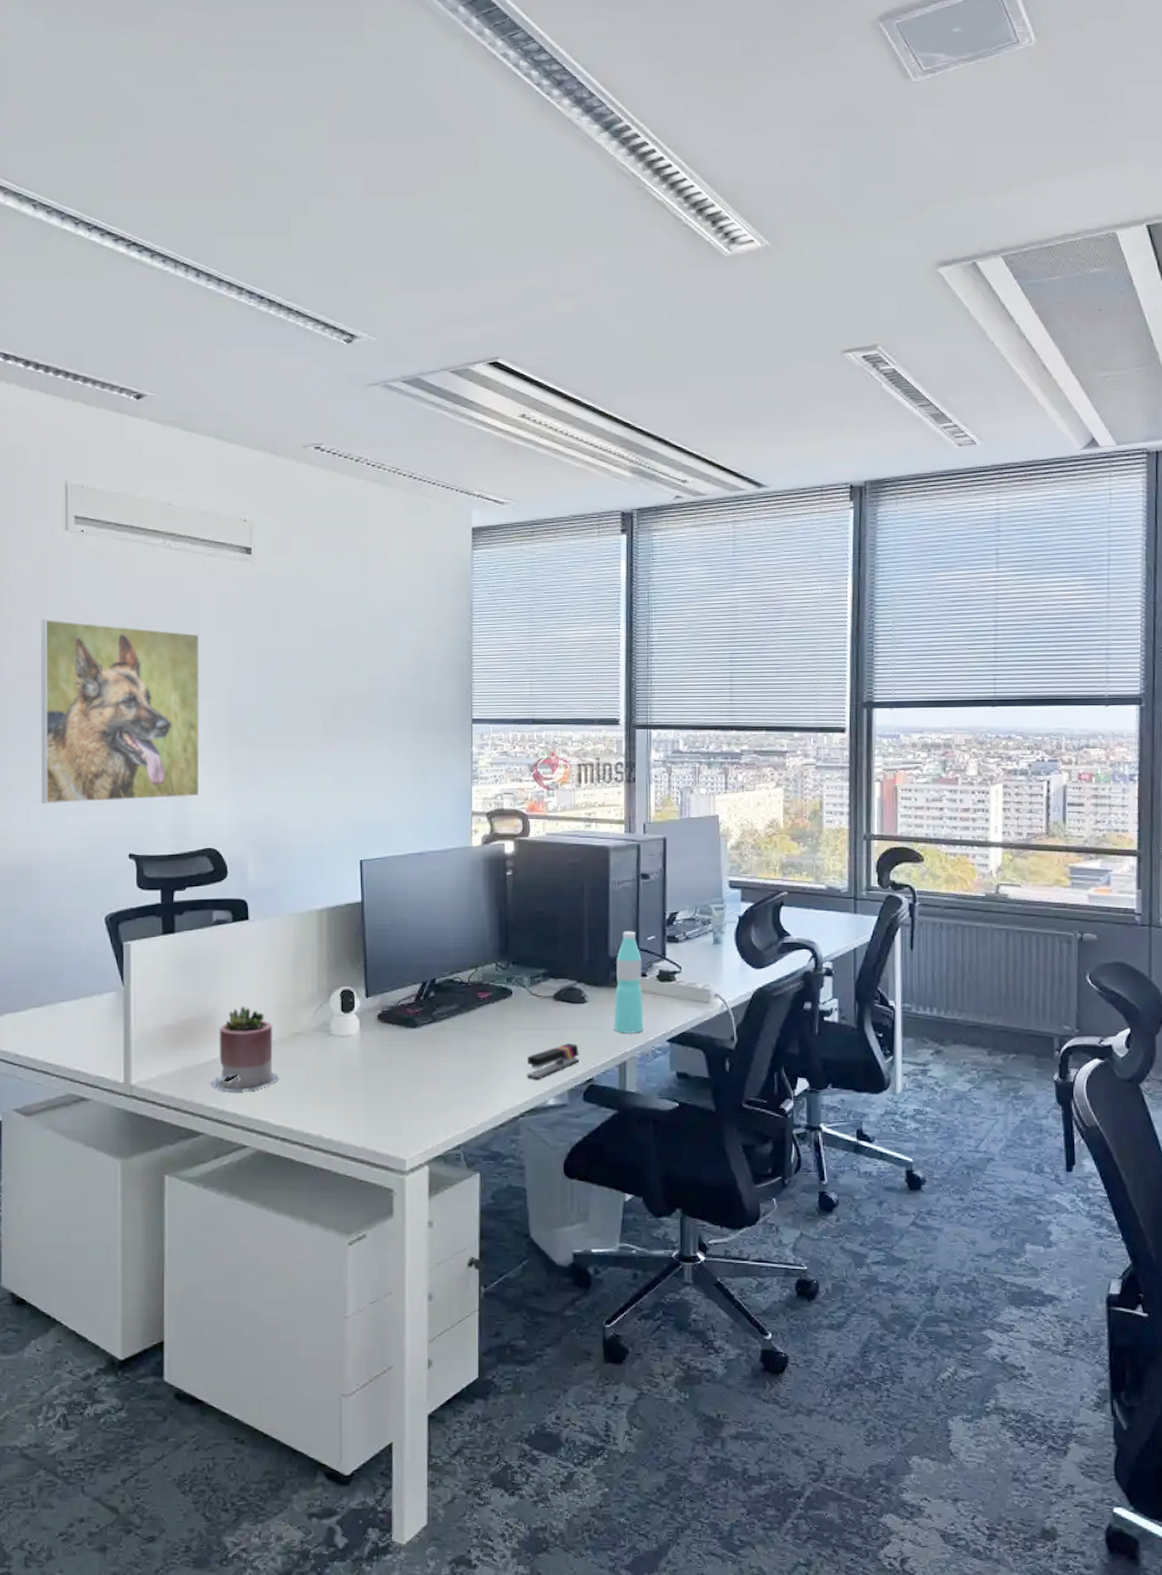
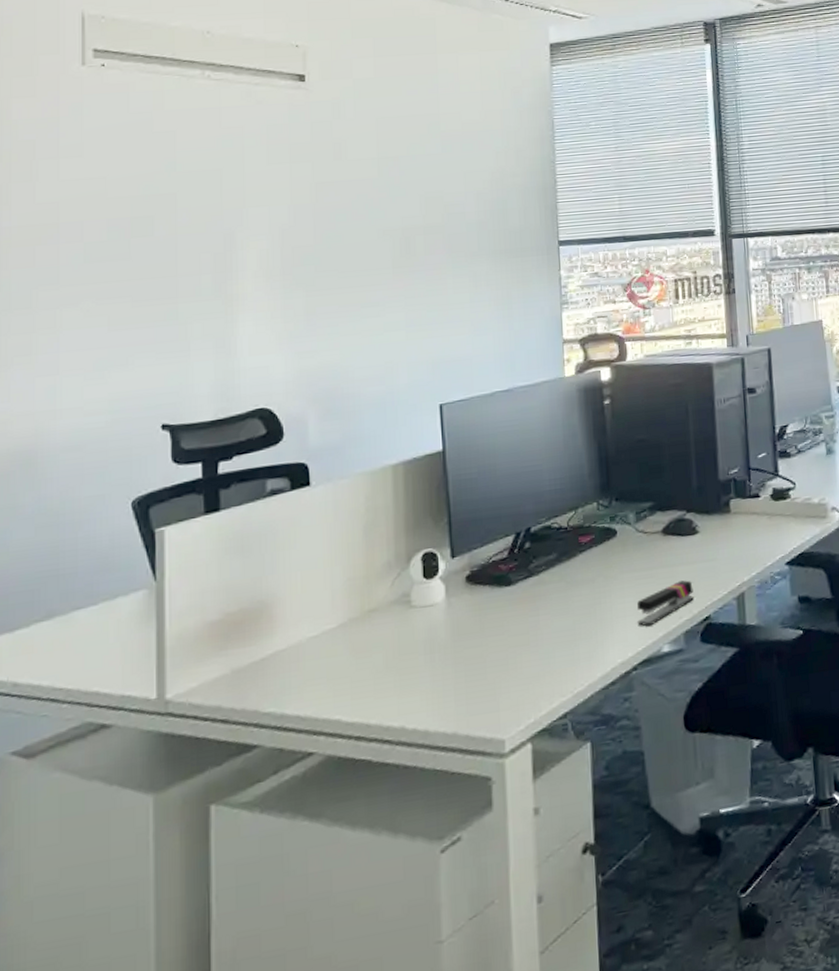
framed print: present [40,619,200,804] -> none [49,164,249,376]
succulent planter: present [211,1006,279,1091] -> none [267,586,351,691]
water bottle: present [614,931,644,1033] -> none [727,450,761,562]

